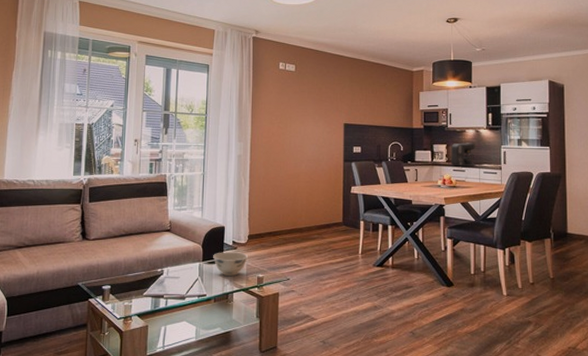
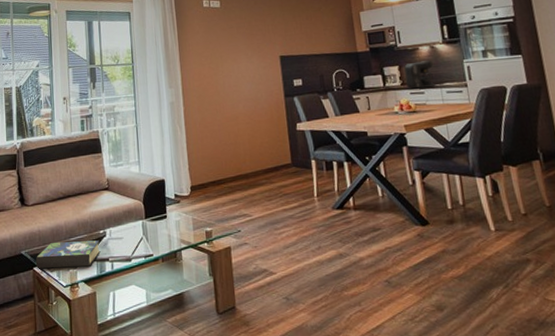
book: none [91,277,157,302] -> present [35,240,101,269]
bowl: present [213,252,248,276] -> none [156,205,193,232]

